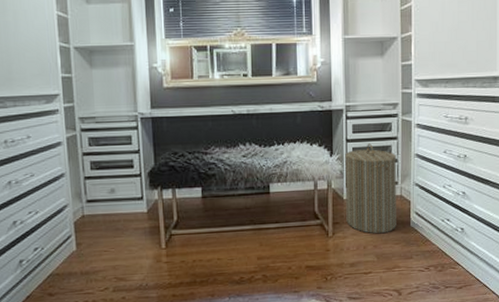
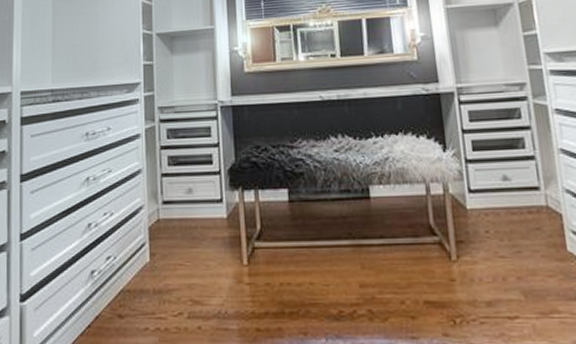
laundry hamper: present [345,143,397,234] -> none [462,134,547,260]

